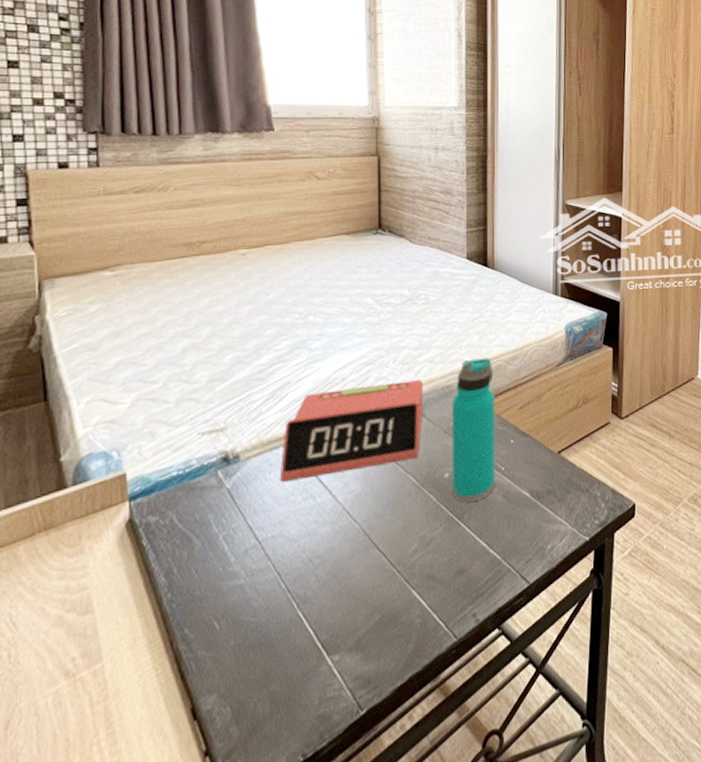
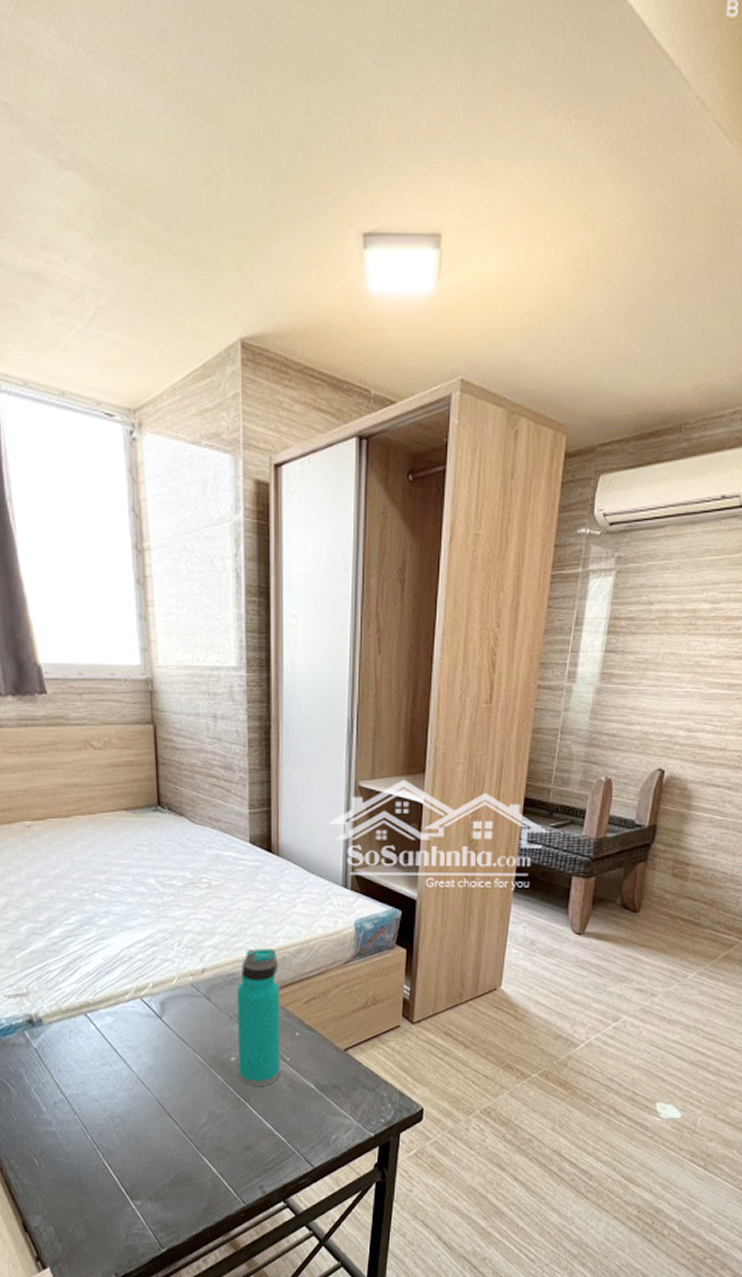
alarm clock: present [280,380,424,483] -> none [79,965,209,1049]

